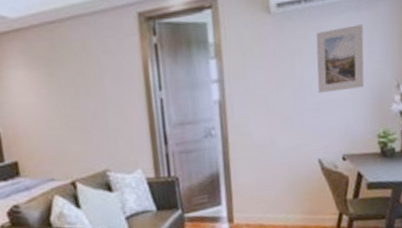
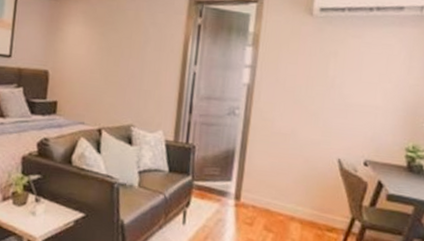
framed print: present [316,24,364,93] -> none [348,39,405,99]

